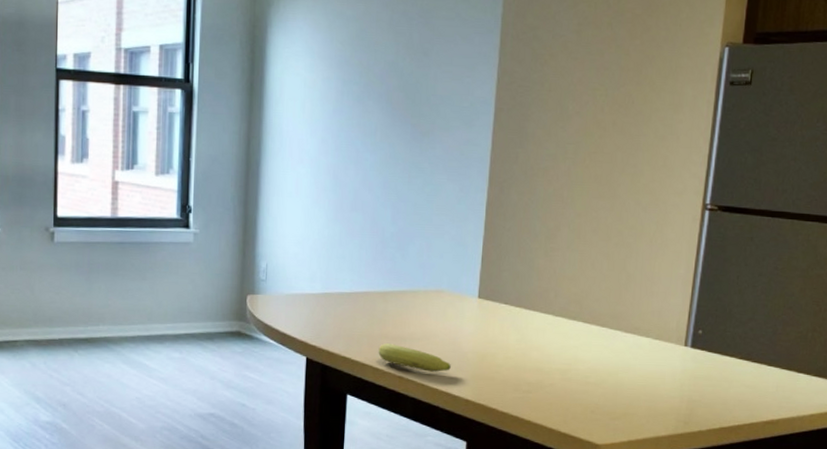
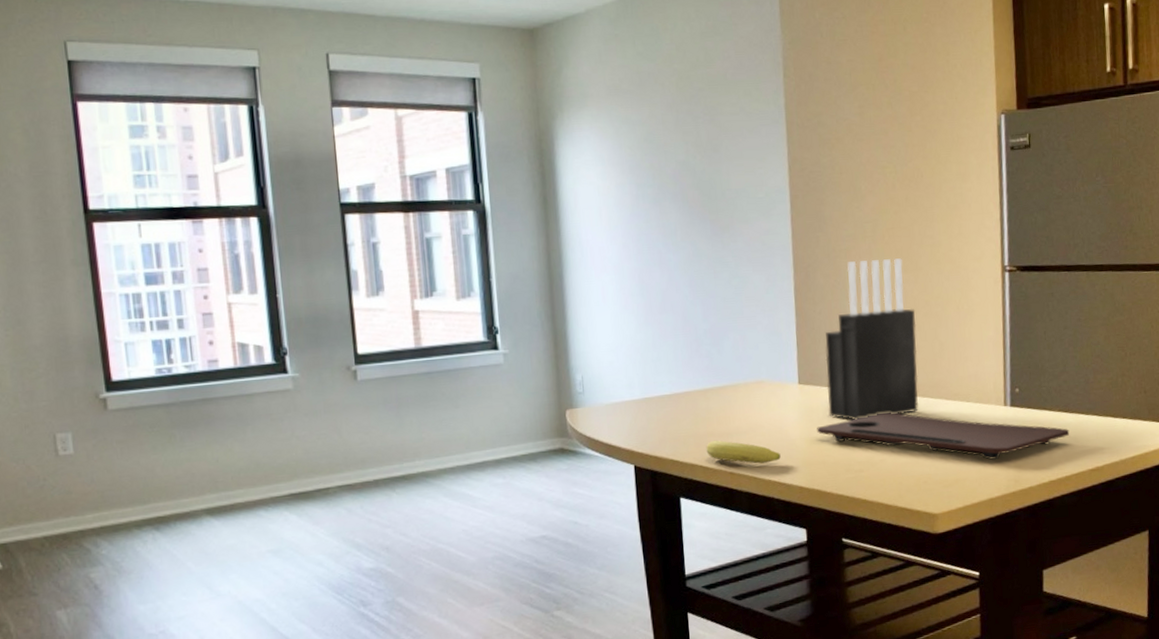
cutting board: none [490,338,749,399] -> present [817,412,1070,460]
knife block: none [504,182,607,341] -> present [825,258,919,420]

